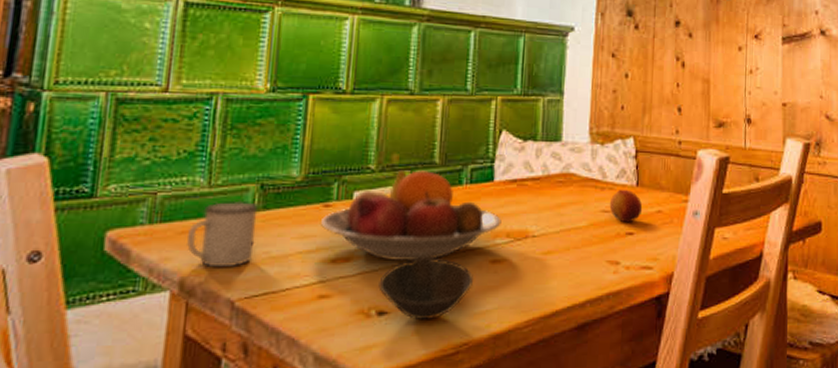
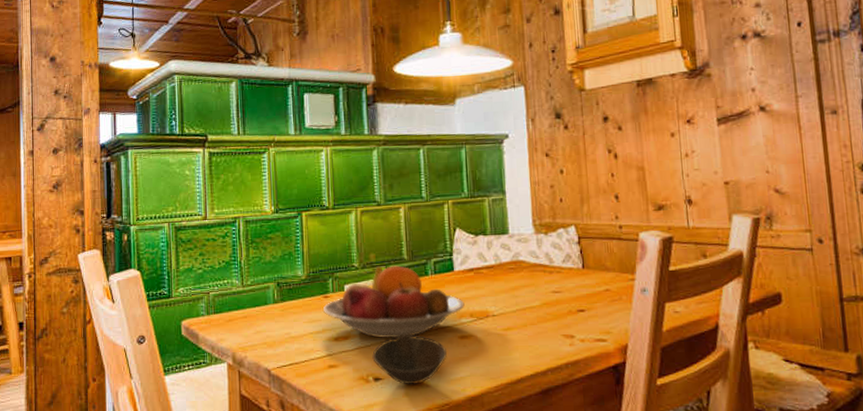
mug: present [187,200,258,268] -> none [232,295,279,346]
fruit: present [609,190,643,223] -> none [558,273,591,301]

